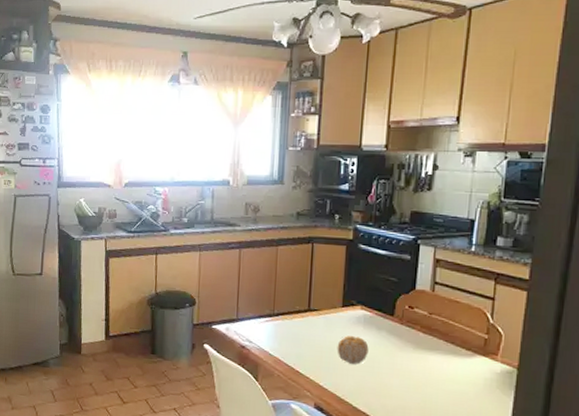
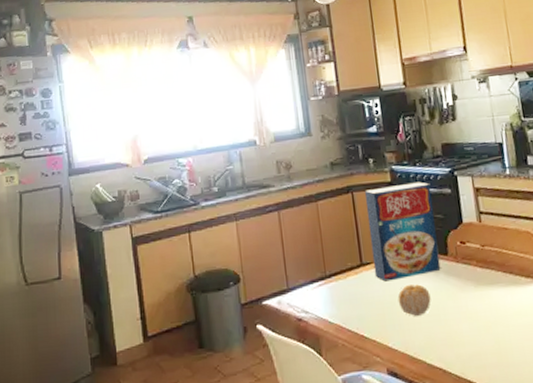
cereal box: none [319,243,391,329] -> present [364,181,441,282]

